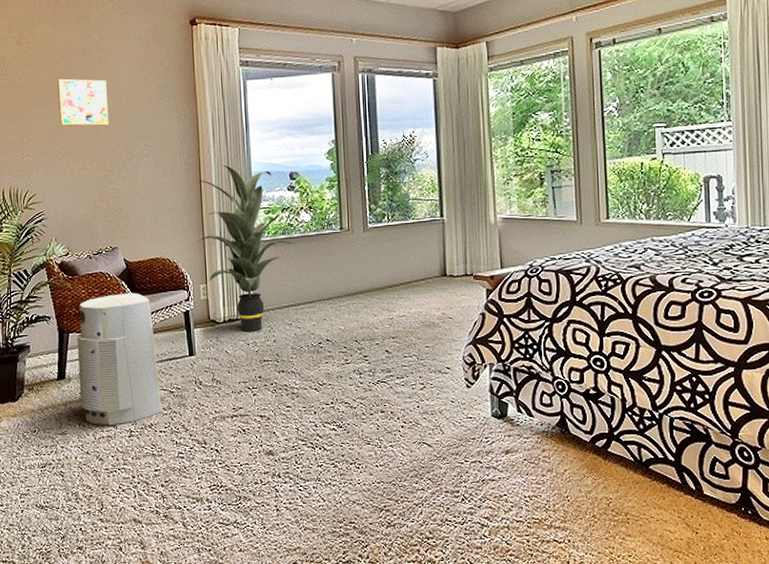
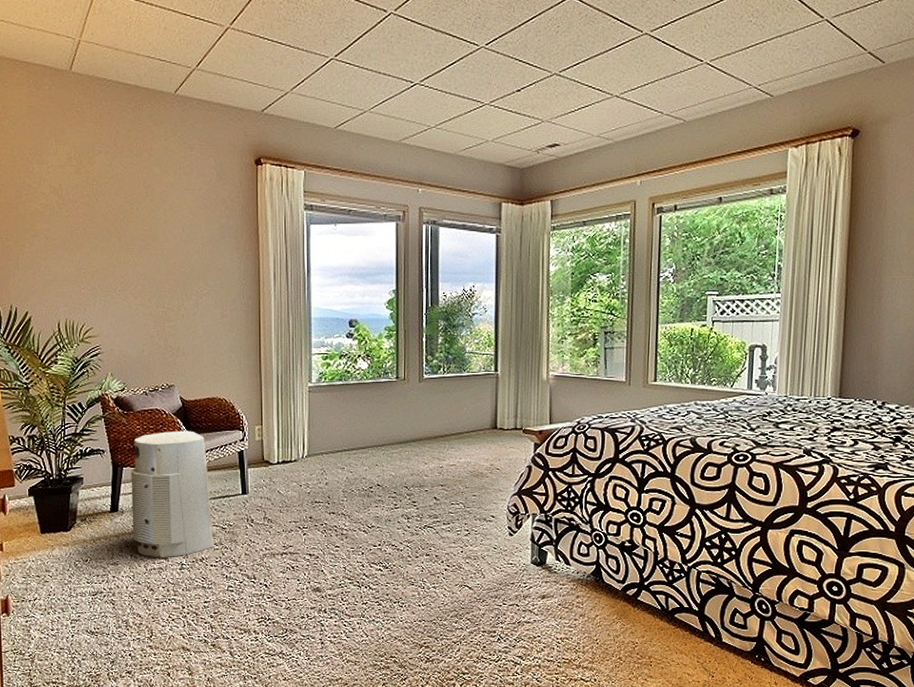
wall art: present [58,78,109,126] -> none [117,211,169,262]
indoor plant: present [197,164,298,333] -> none [254,308,354,475]

